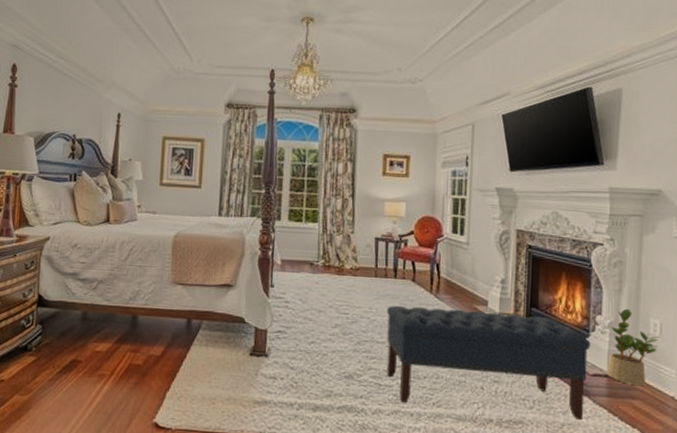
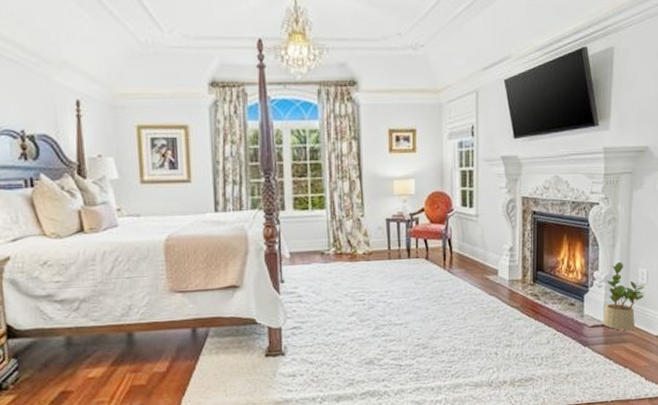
bench: present [386,305,591,421] -> none [403,279,590,380]

